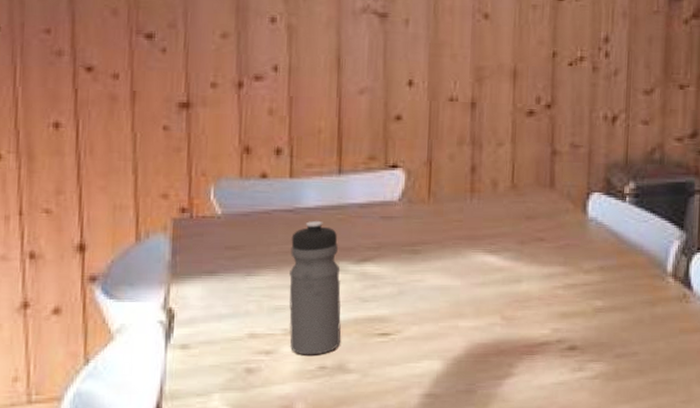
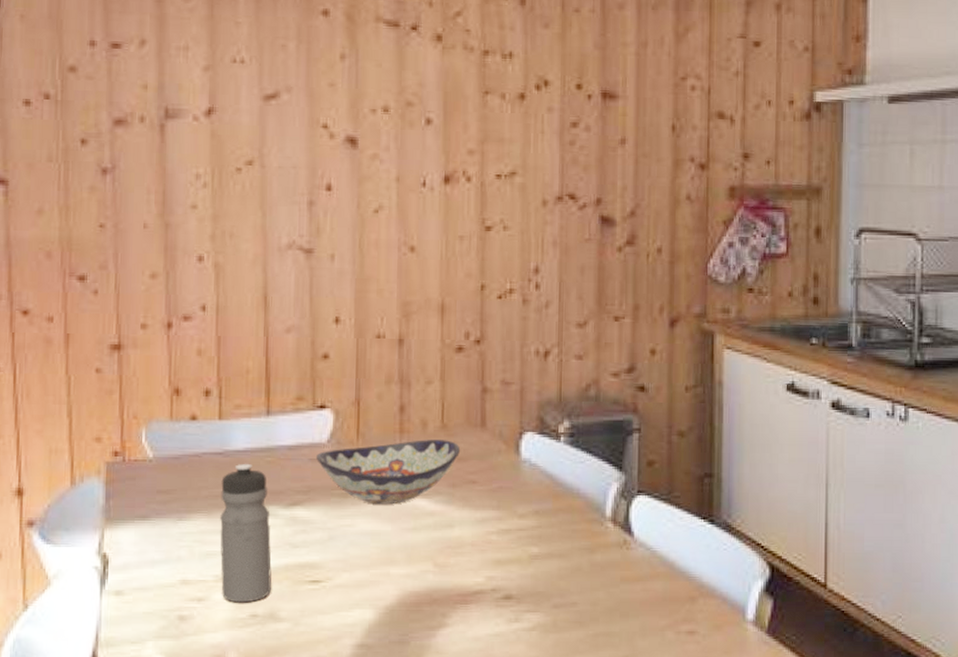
decorative bowl: none [386,199,530,261] -> present [315,440,461,505]

